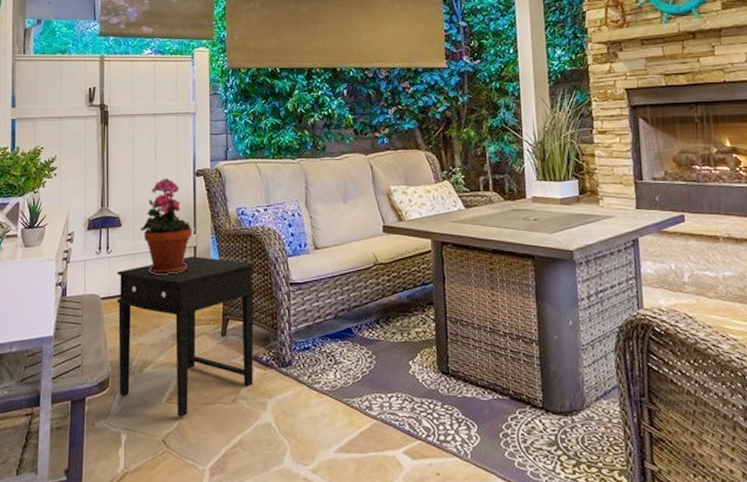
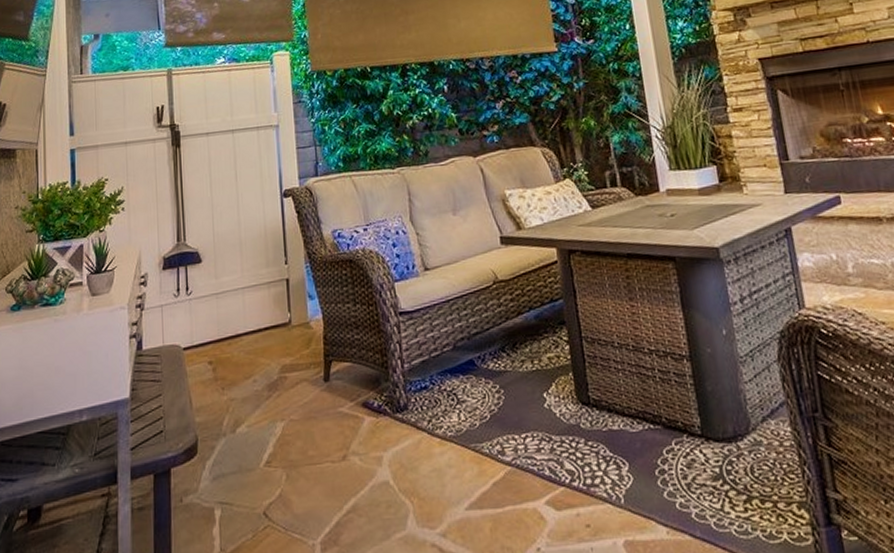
side table: present [116,256,255,417] -> none [199,290,365,483]
potted plant: present [141,178,193,275] -> none [224,202,284,316]

